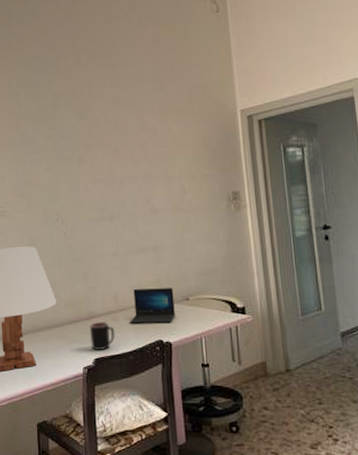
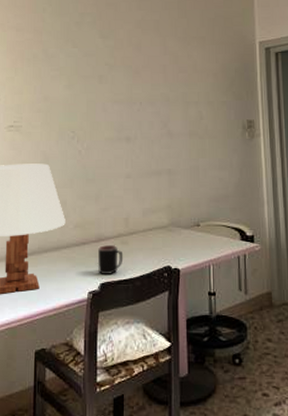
laptop: present [130,288,175,324] -> none [139,213,185,249]

